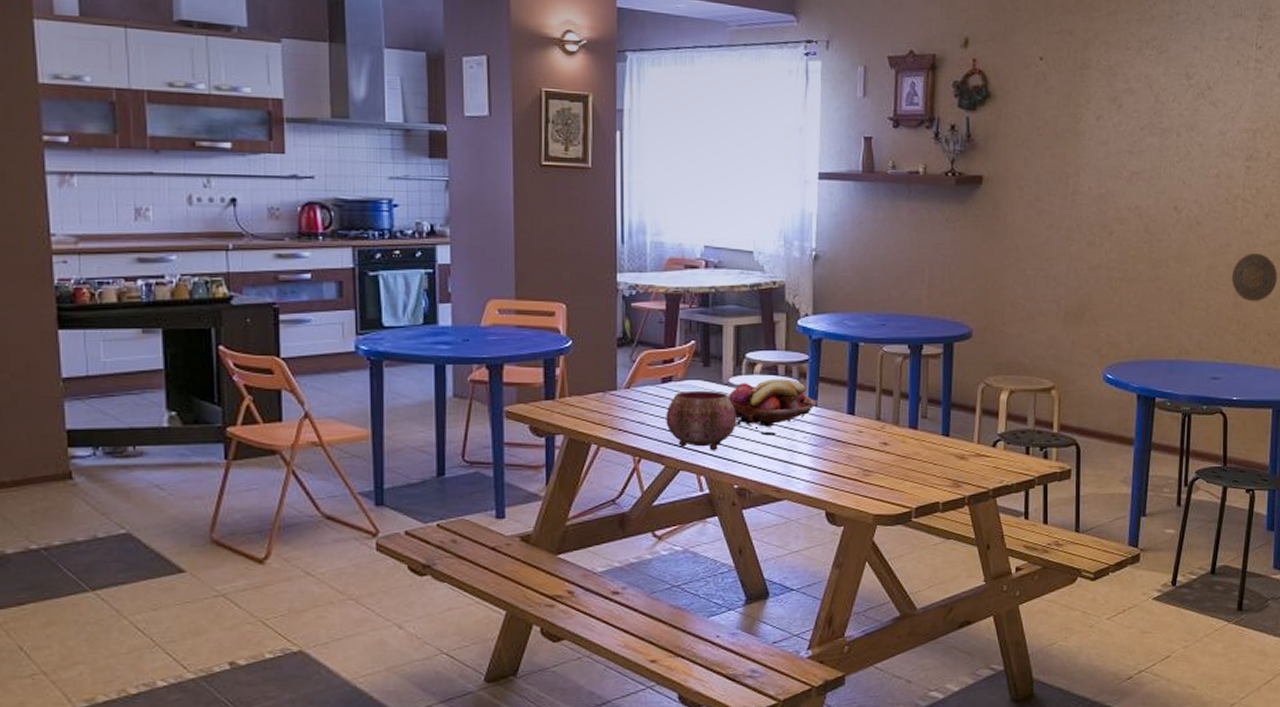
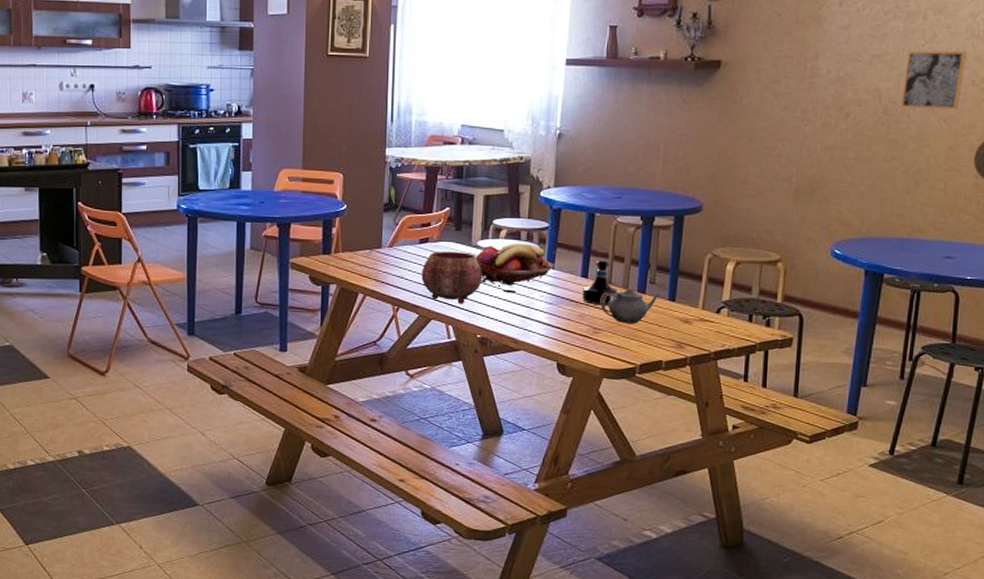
tequila bottle: none [849,393,888,444] -> present [582,259,618,305]
teapot: none [870,425,933,463] -> present [601,289,661,324]
wall art: none [1161,168,1219,228] -> present [900,50,967,109]

